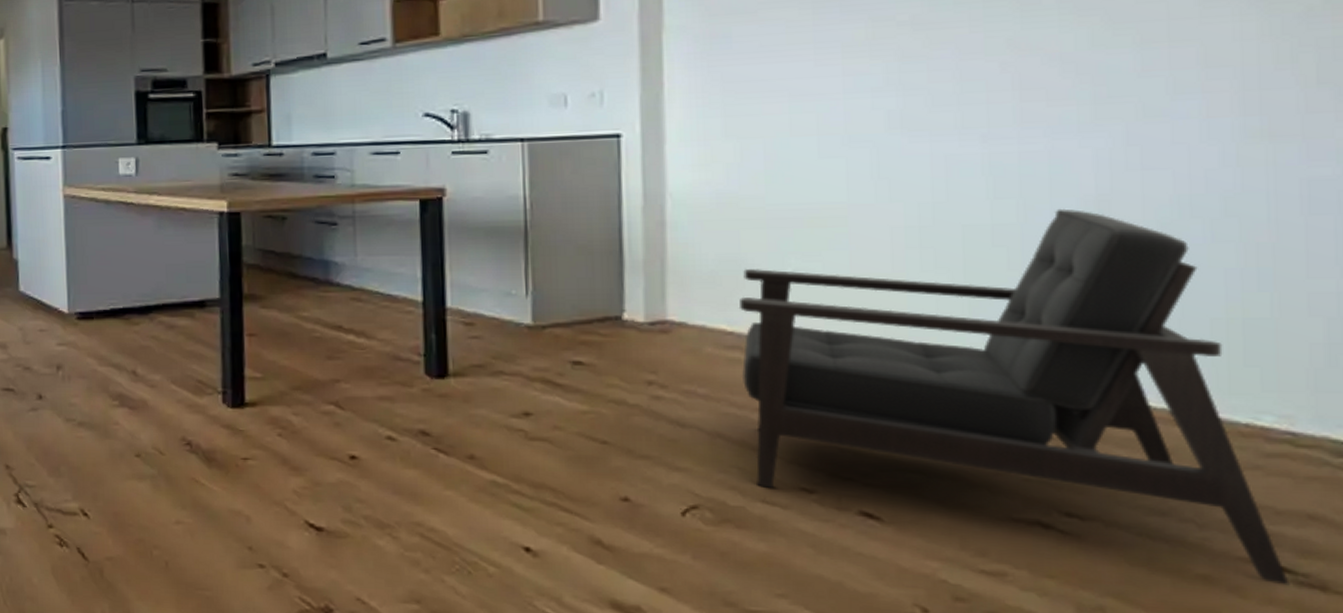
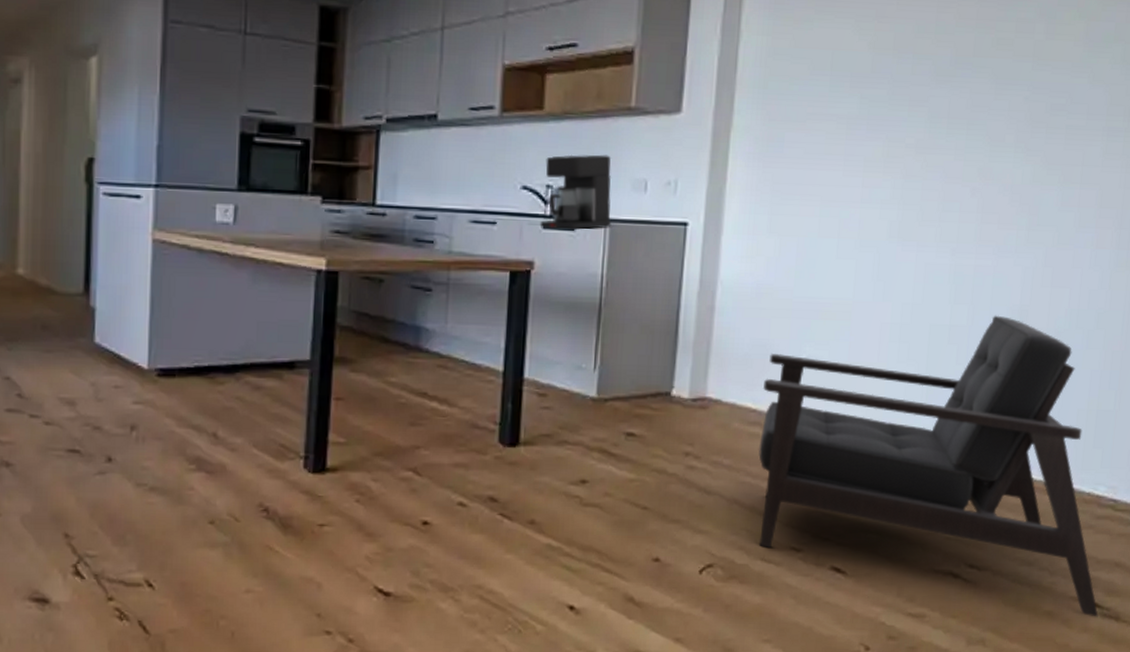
coffee maker: none [447,73,530,155] -> present [539,154,612,231]

